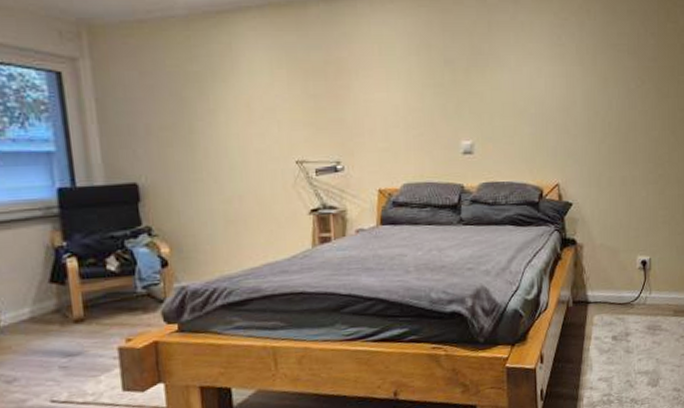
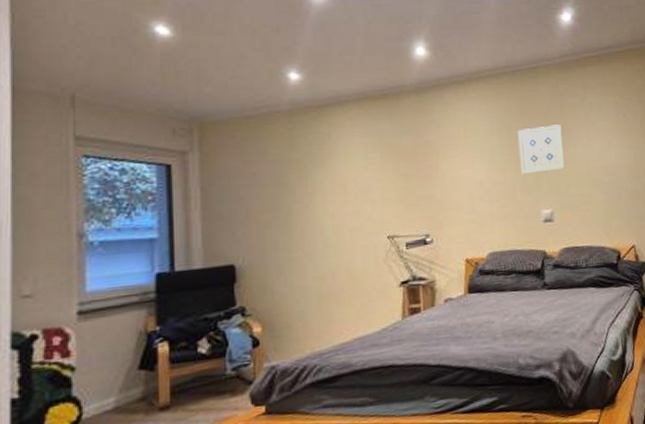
wall art: none [439,45,489,100] -> present [518,124,565,174]

